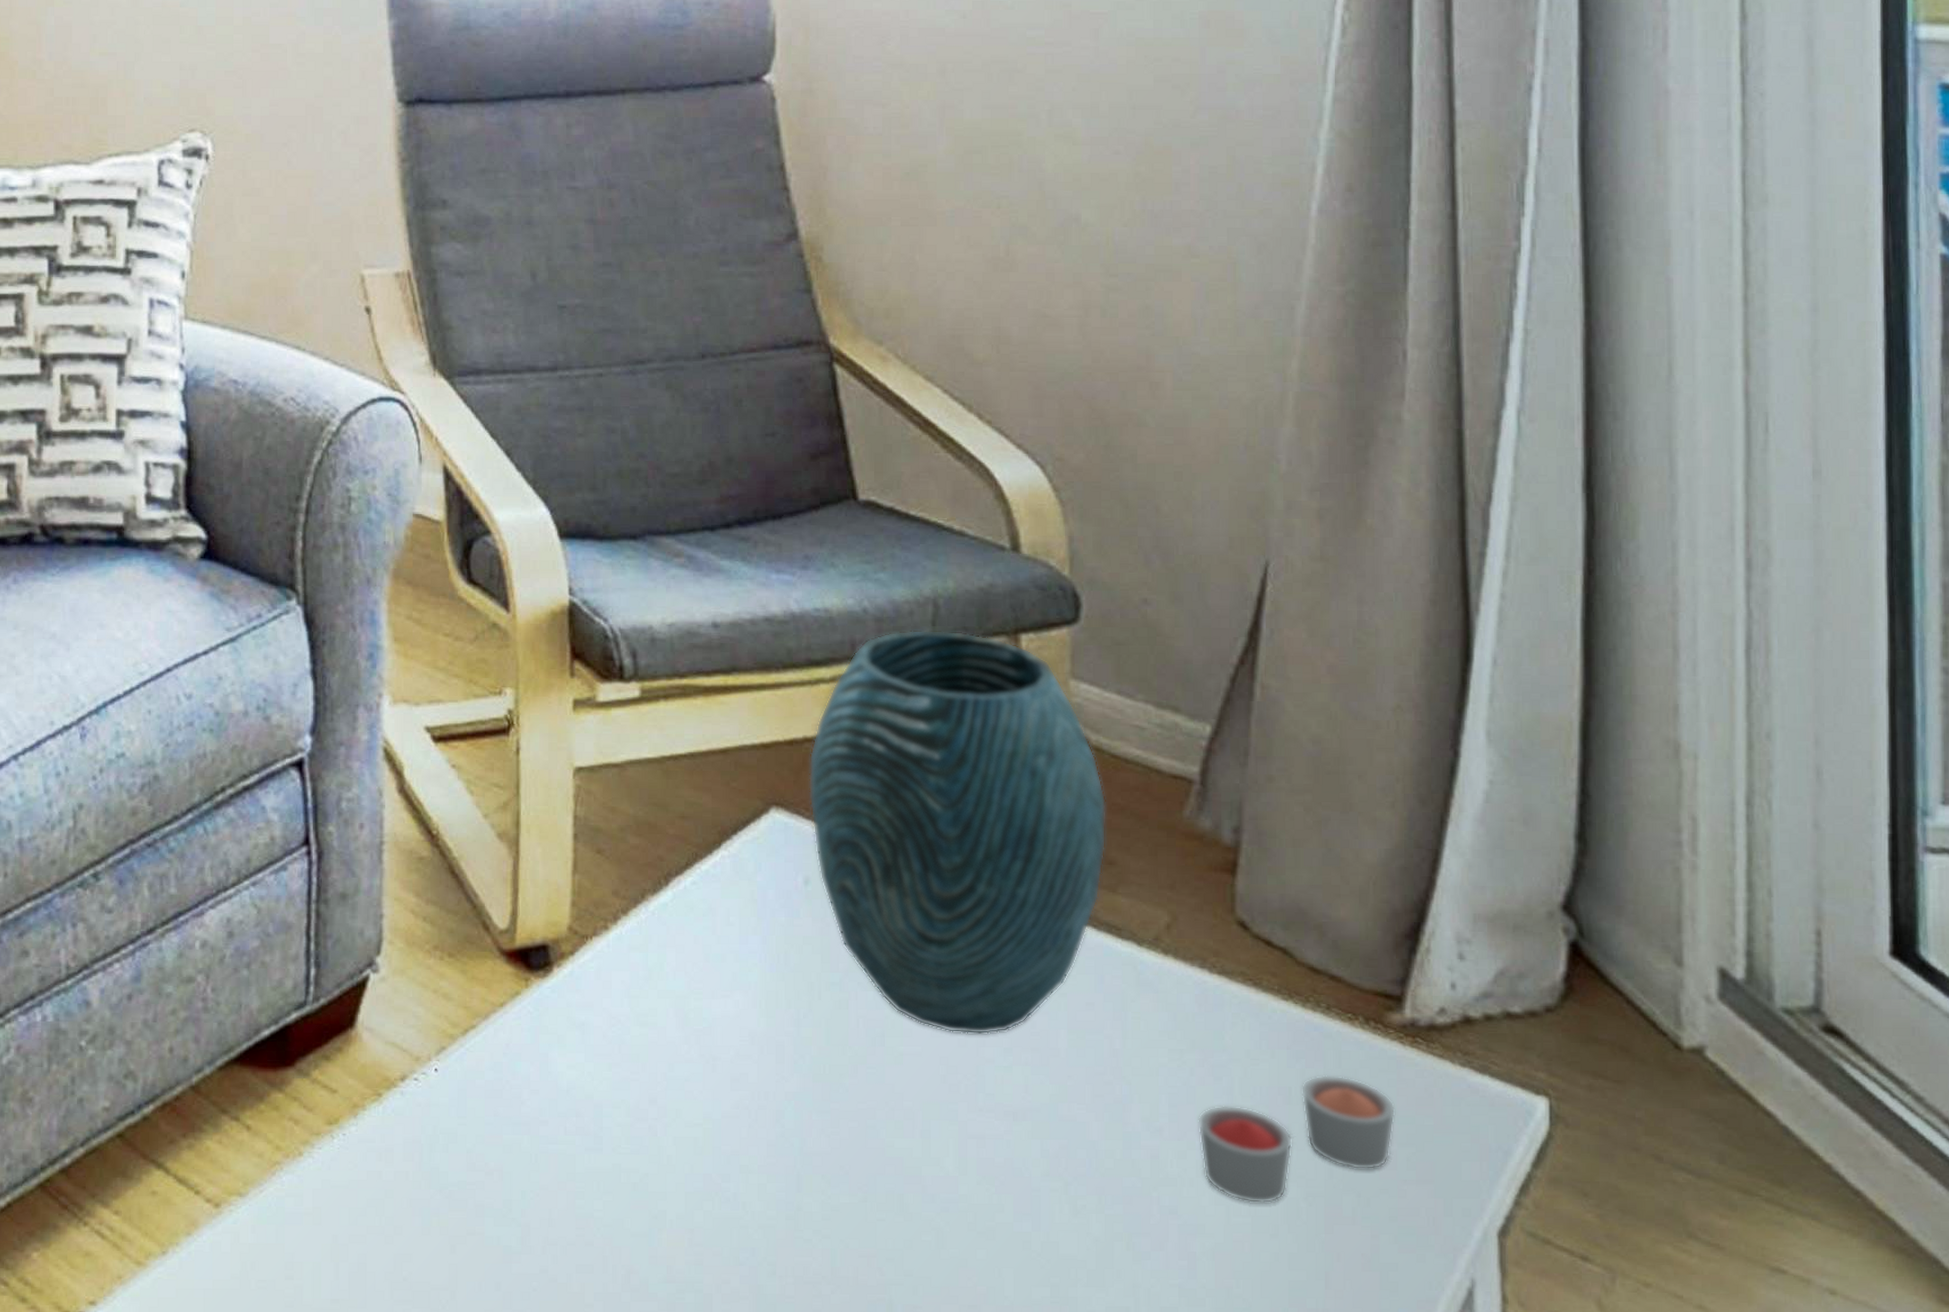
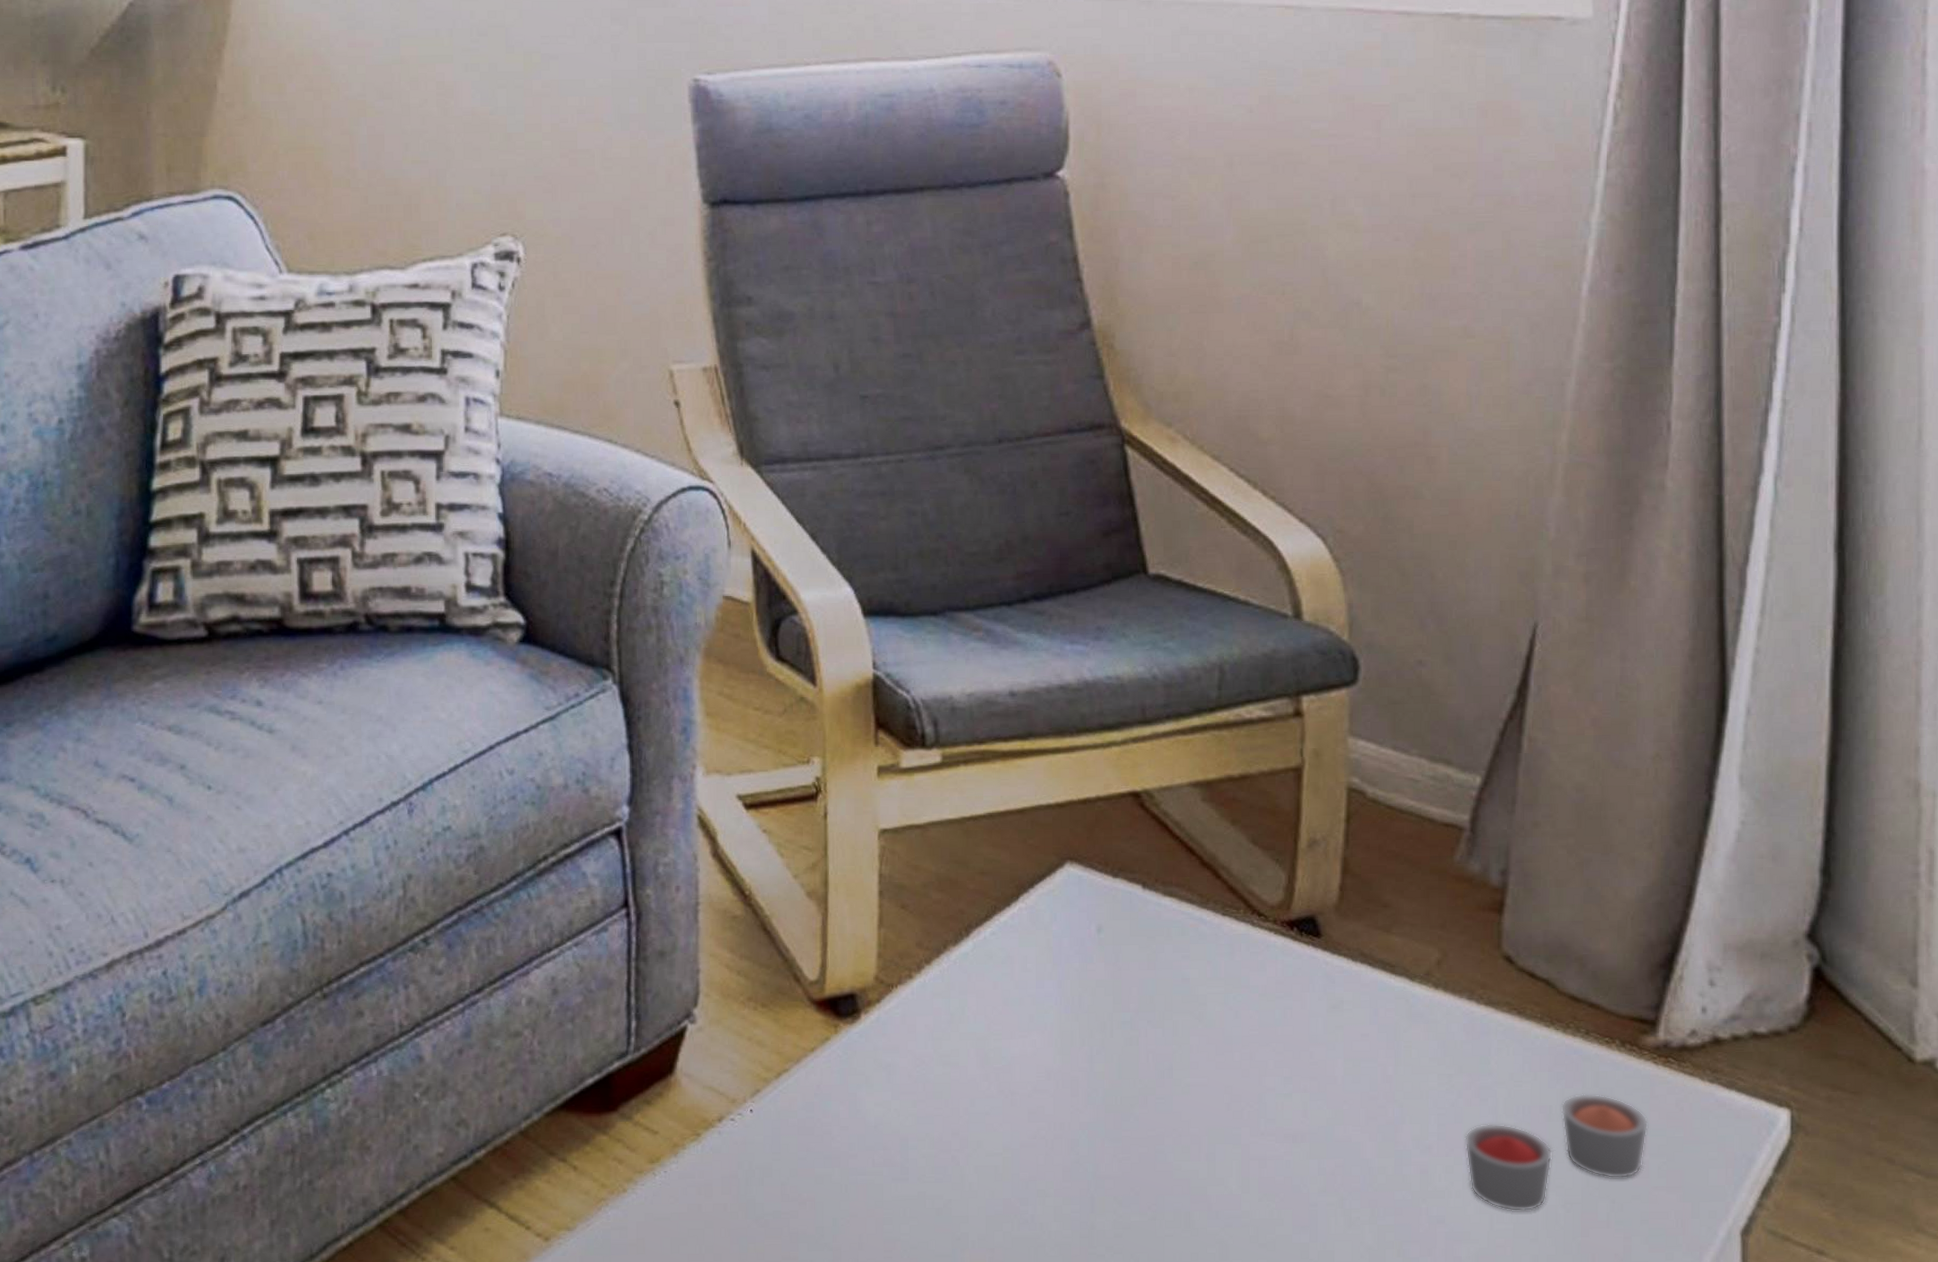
vase: present [809,629,1106,1035] -> none [1102,693,1382,1066]

